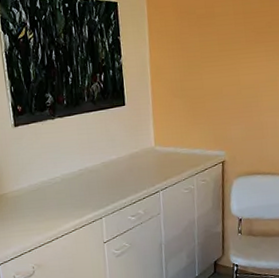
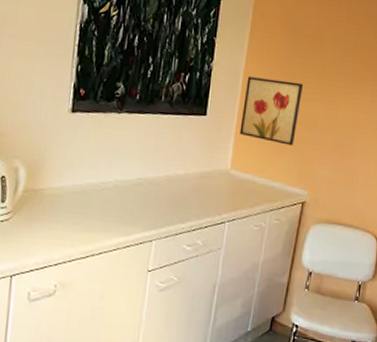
wall art: none [153,59,205,116] -> present [239,76,304,146]

